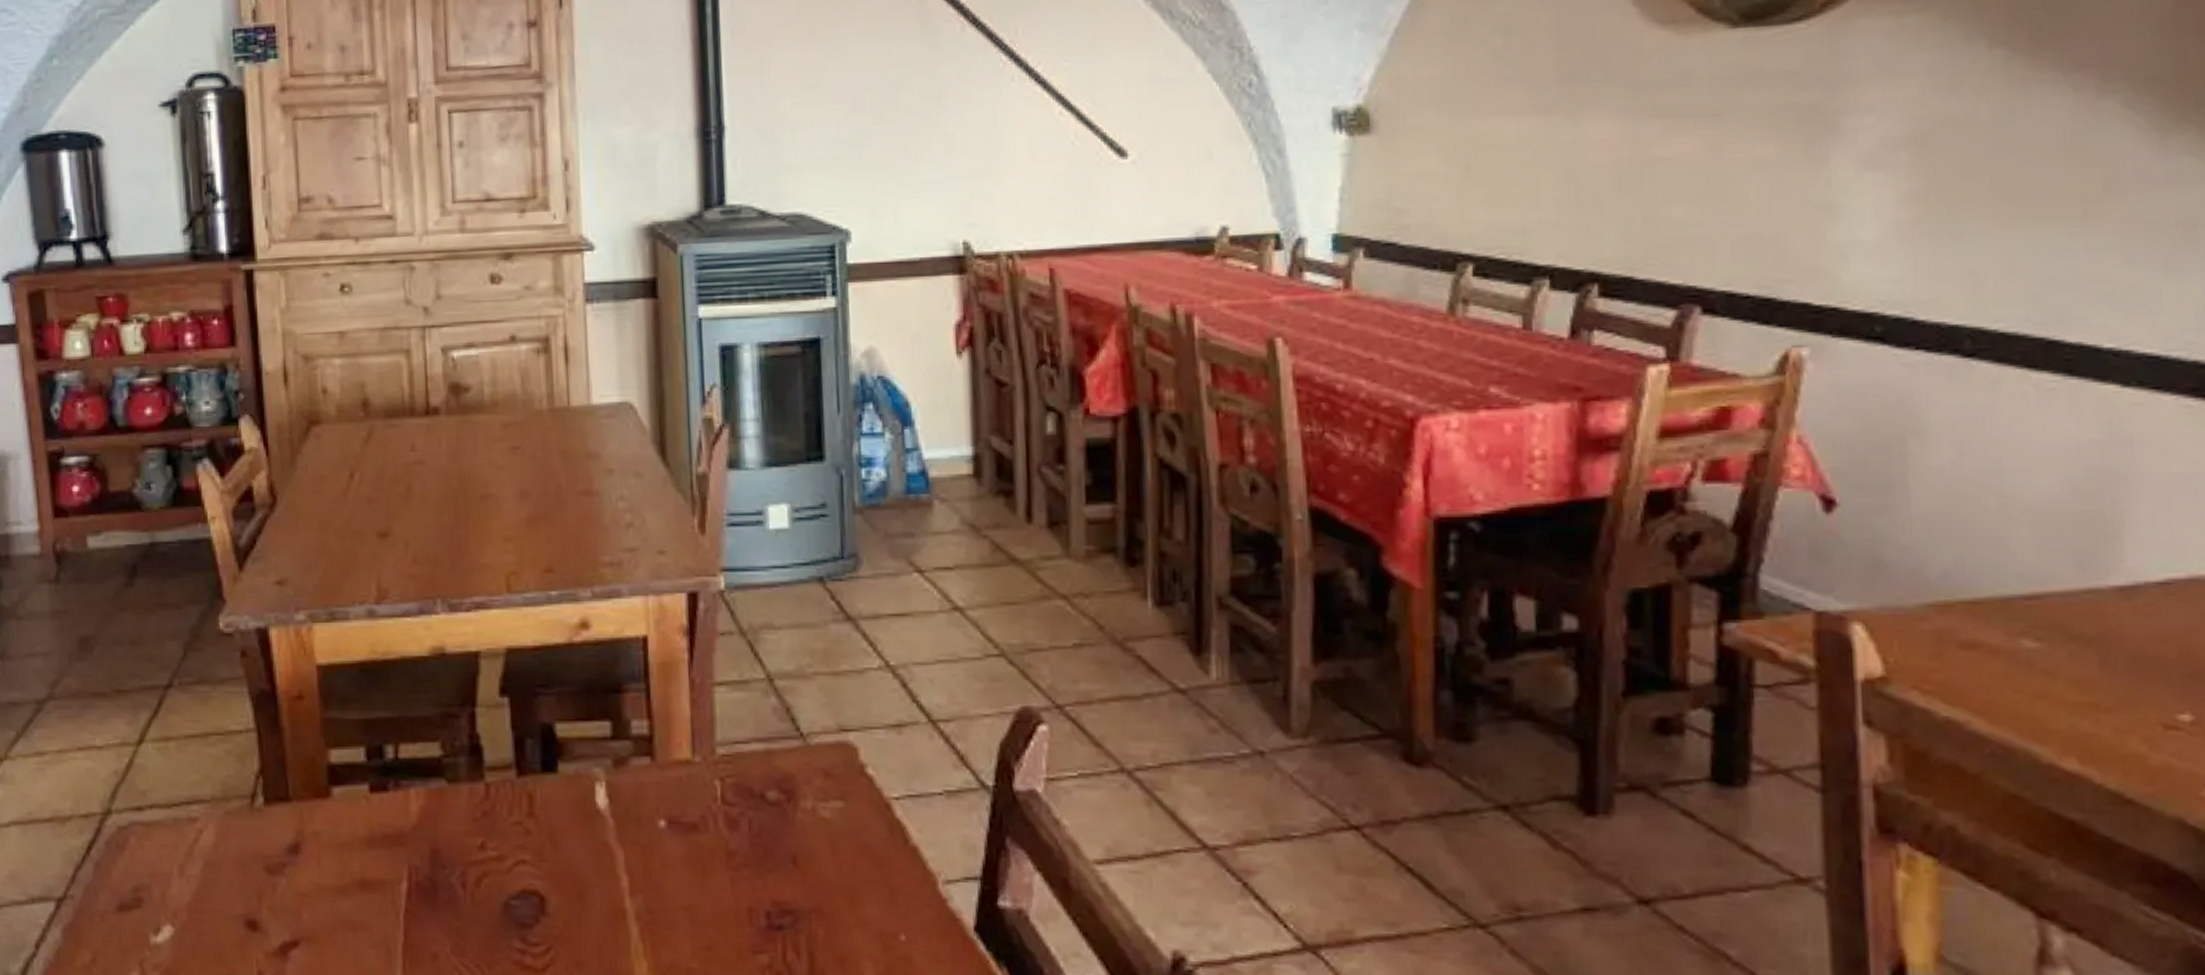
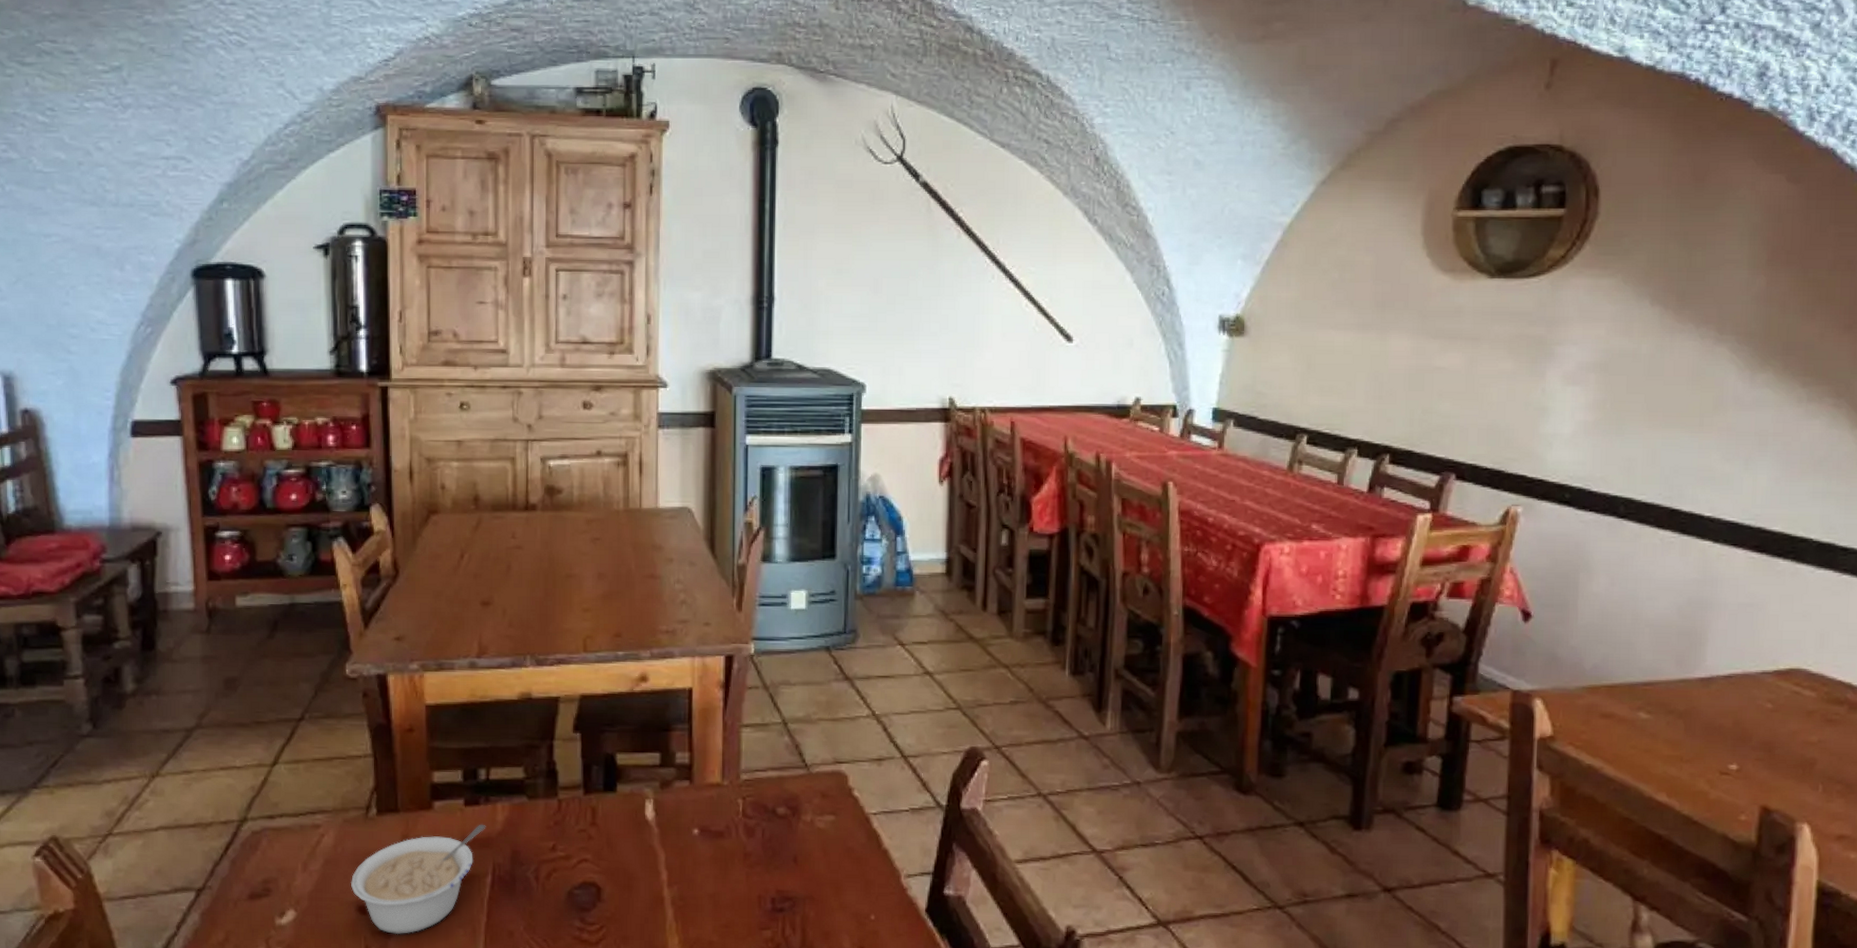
legume: none [237,815,398,958] -> present [351,824,486,935]

